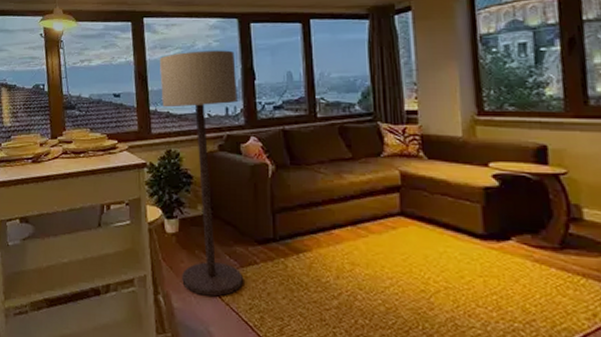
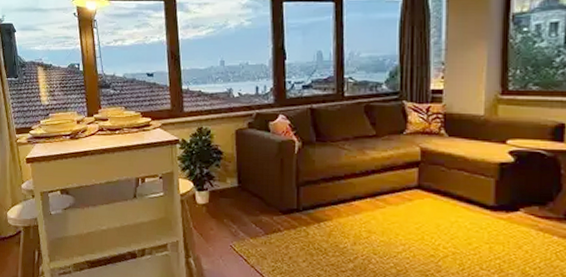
floor lamp: present [159,50,243,297] -> none [191,30,268,260]

